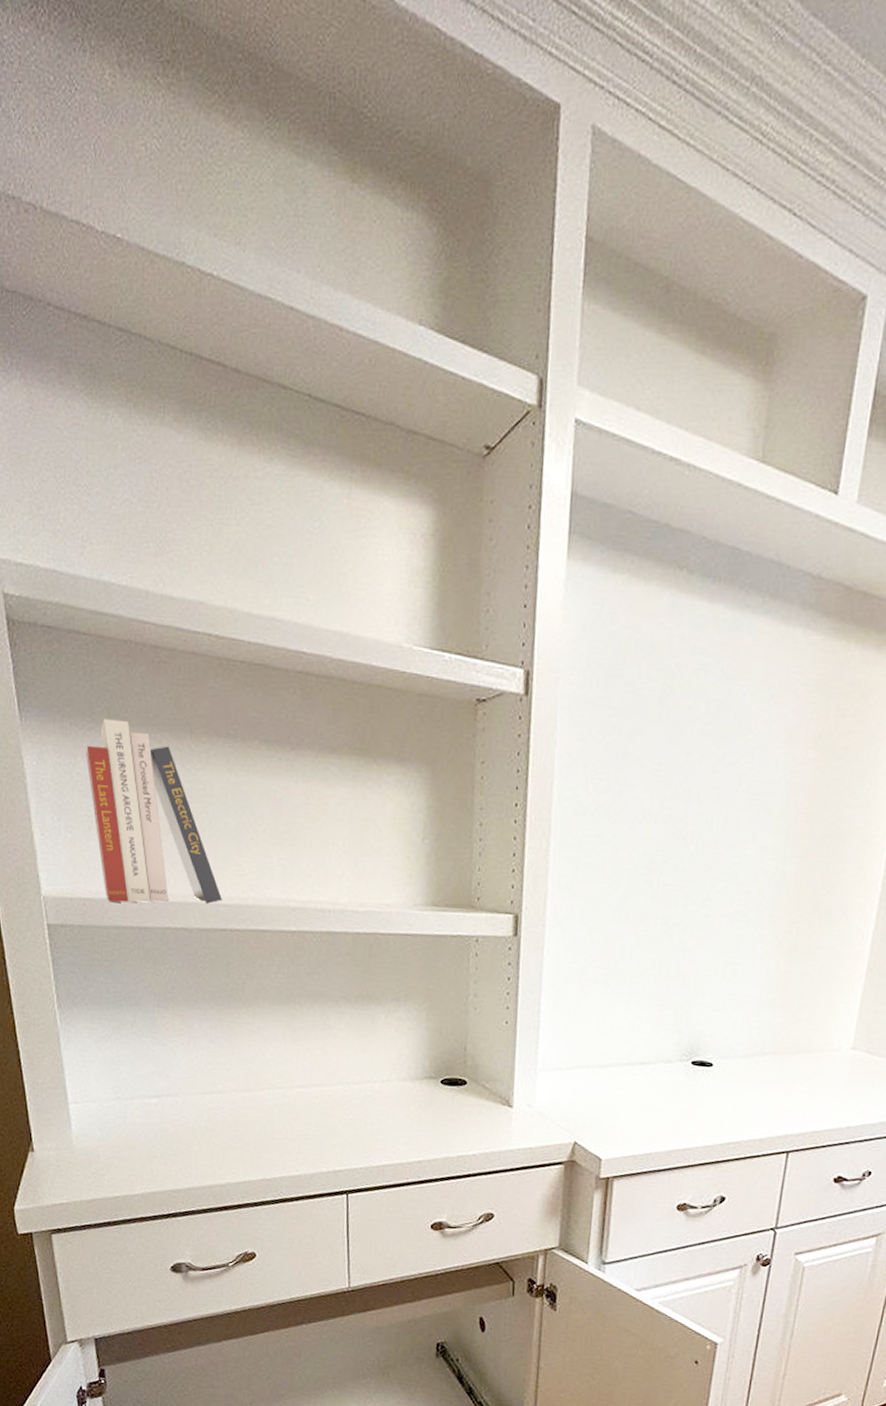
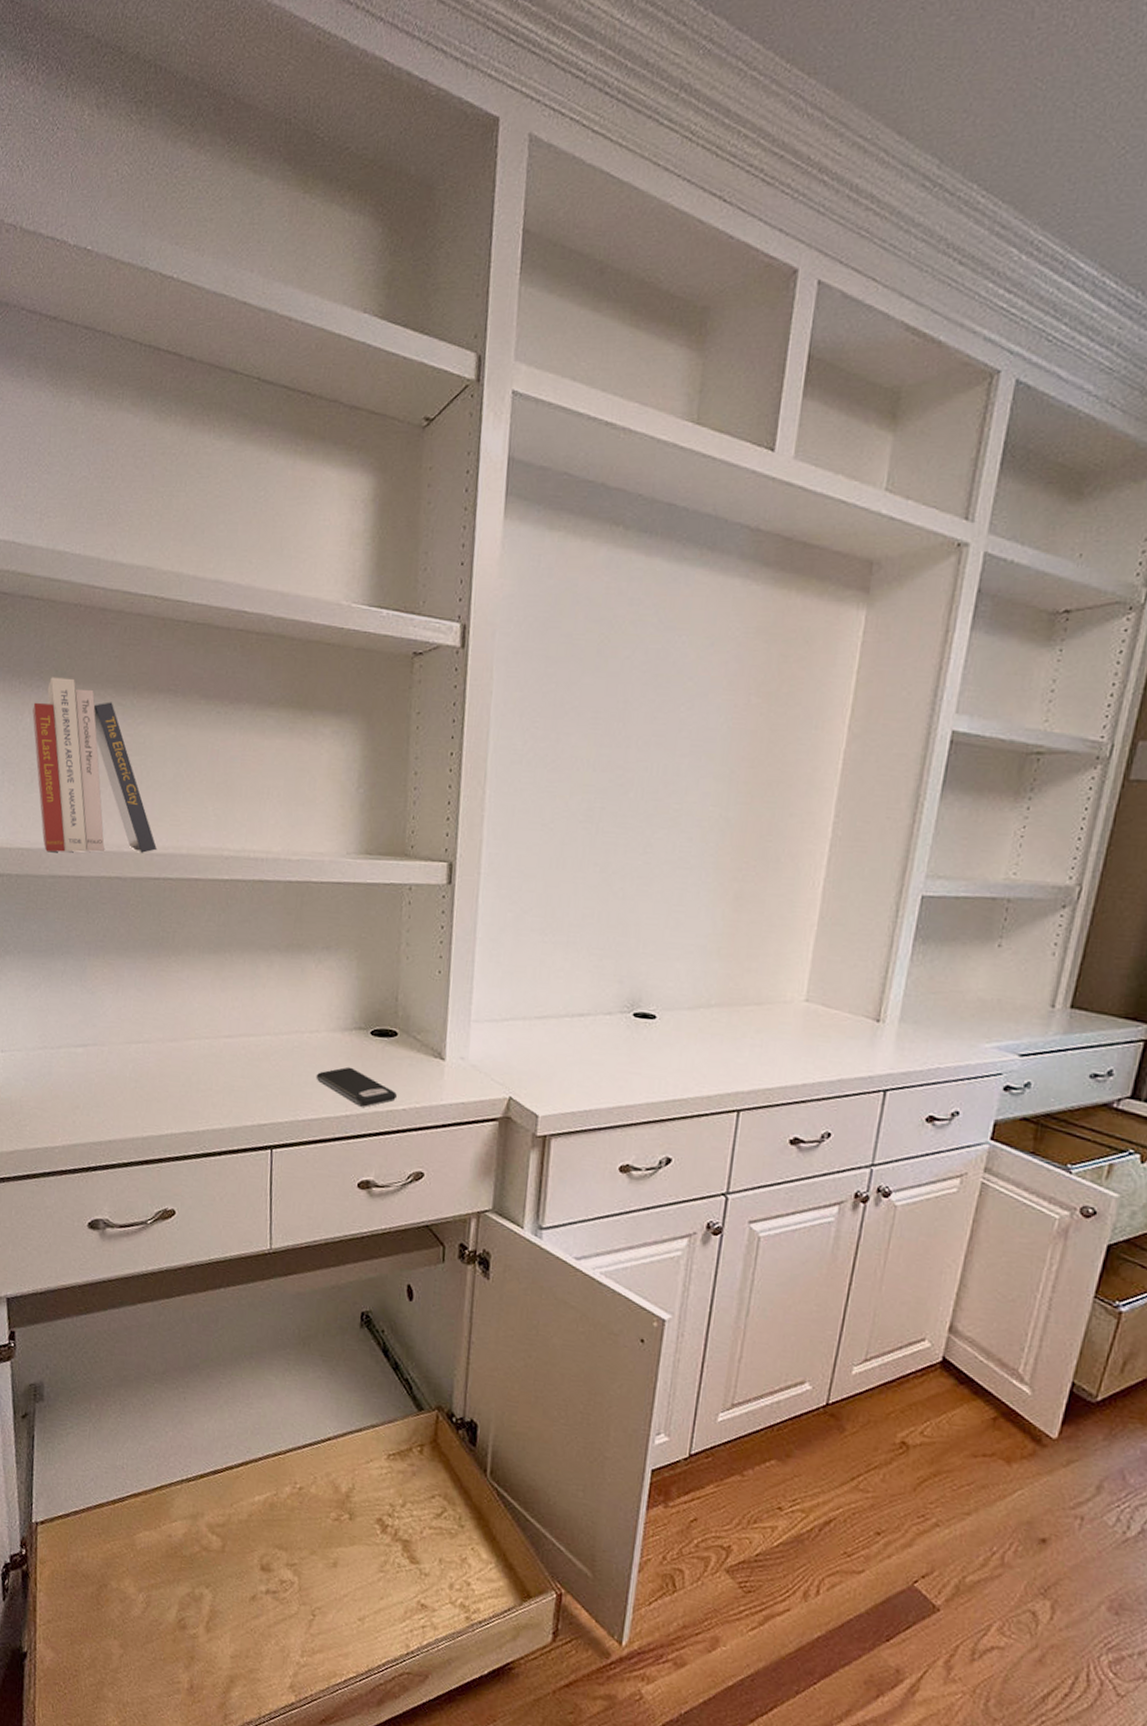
phone: none [388,1114,468,1153] -> present [315,1067,398,1107]

